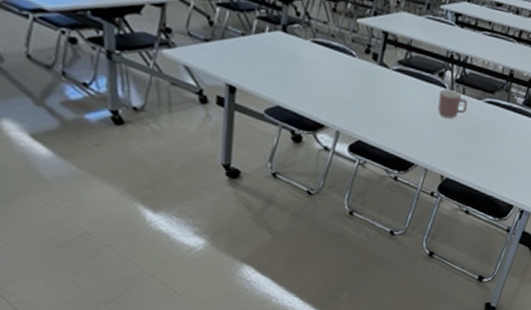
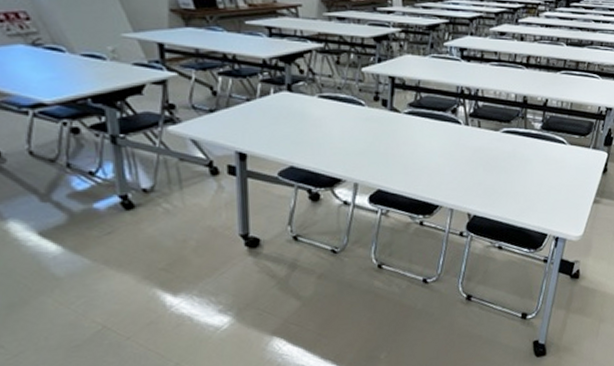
mug: present [438,89,468,119] -> none [455,124,486,154]

